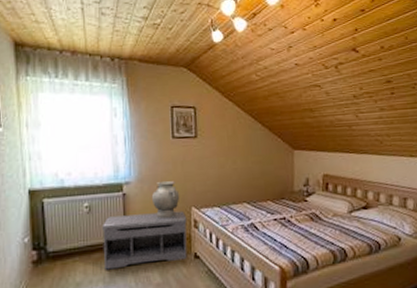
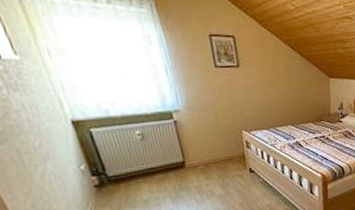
bench: present [103,211,188,270] -> none [159,134,244,188]
decorative urn: present [151,181,180,219] -> none [202,108,231,142]

